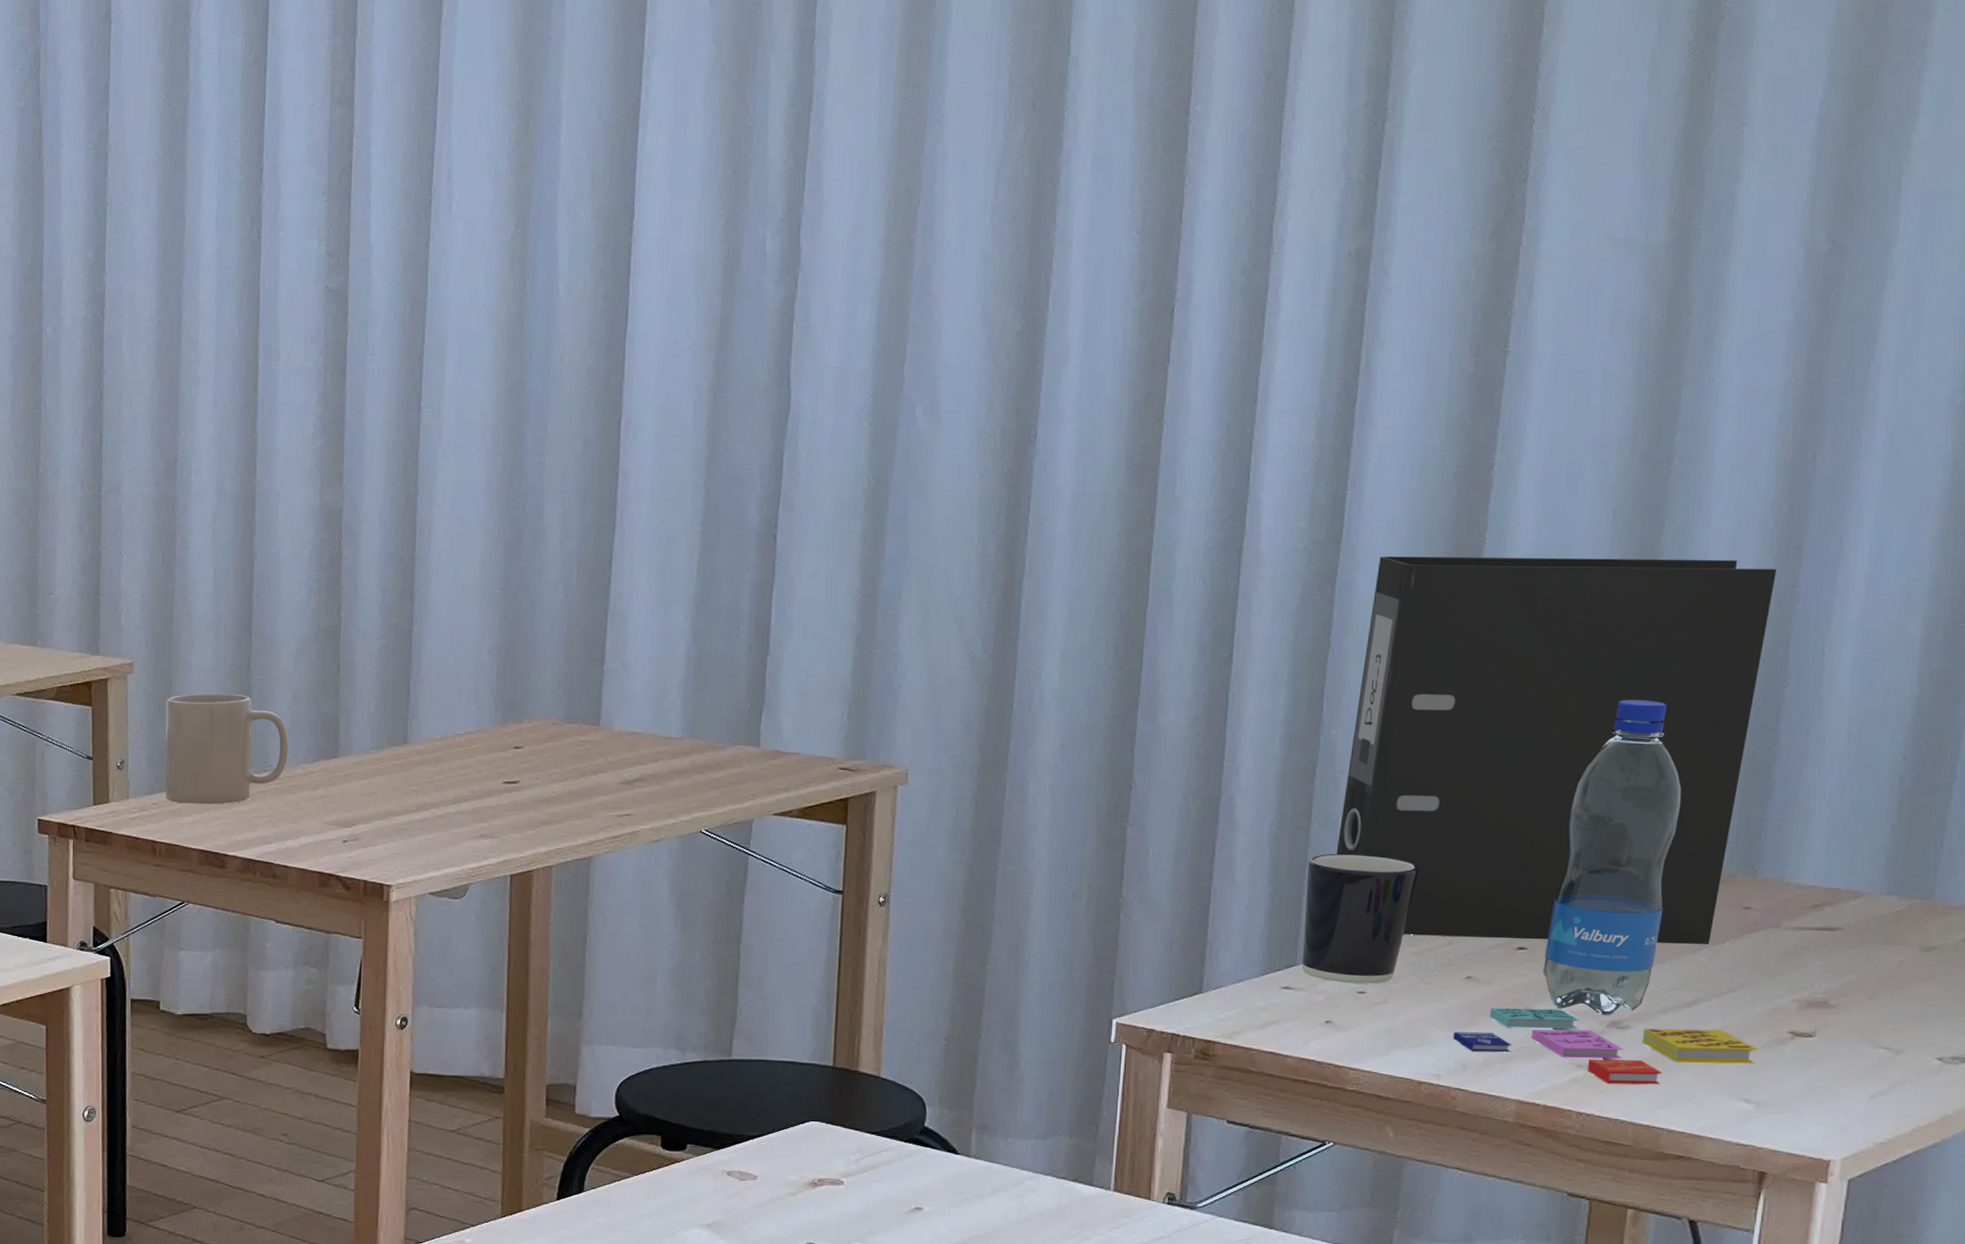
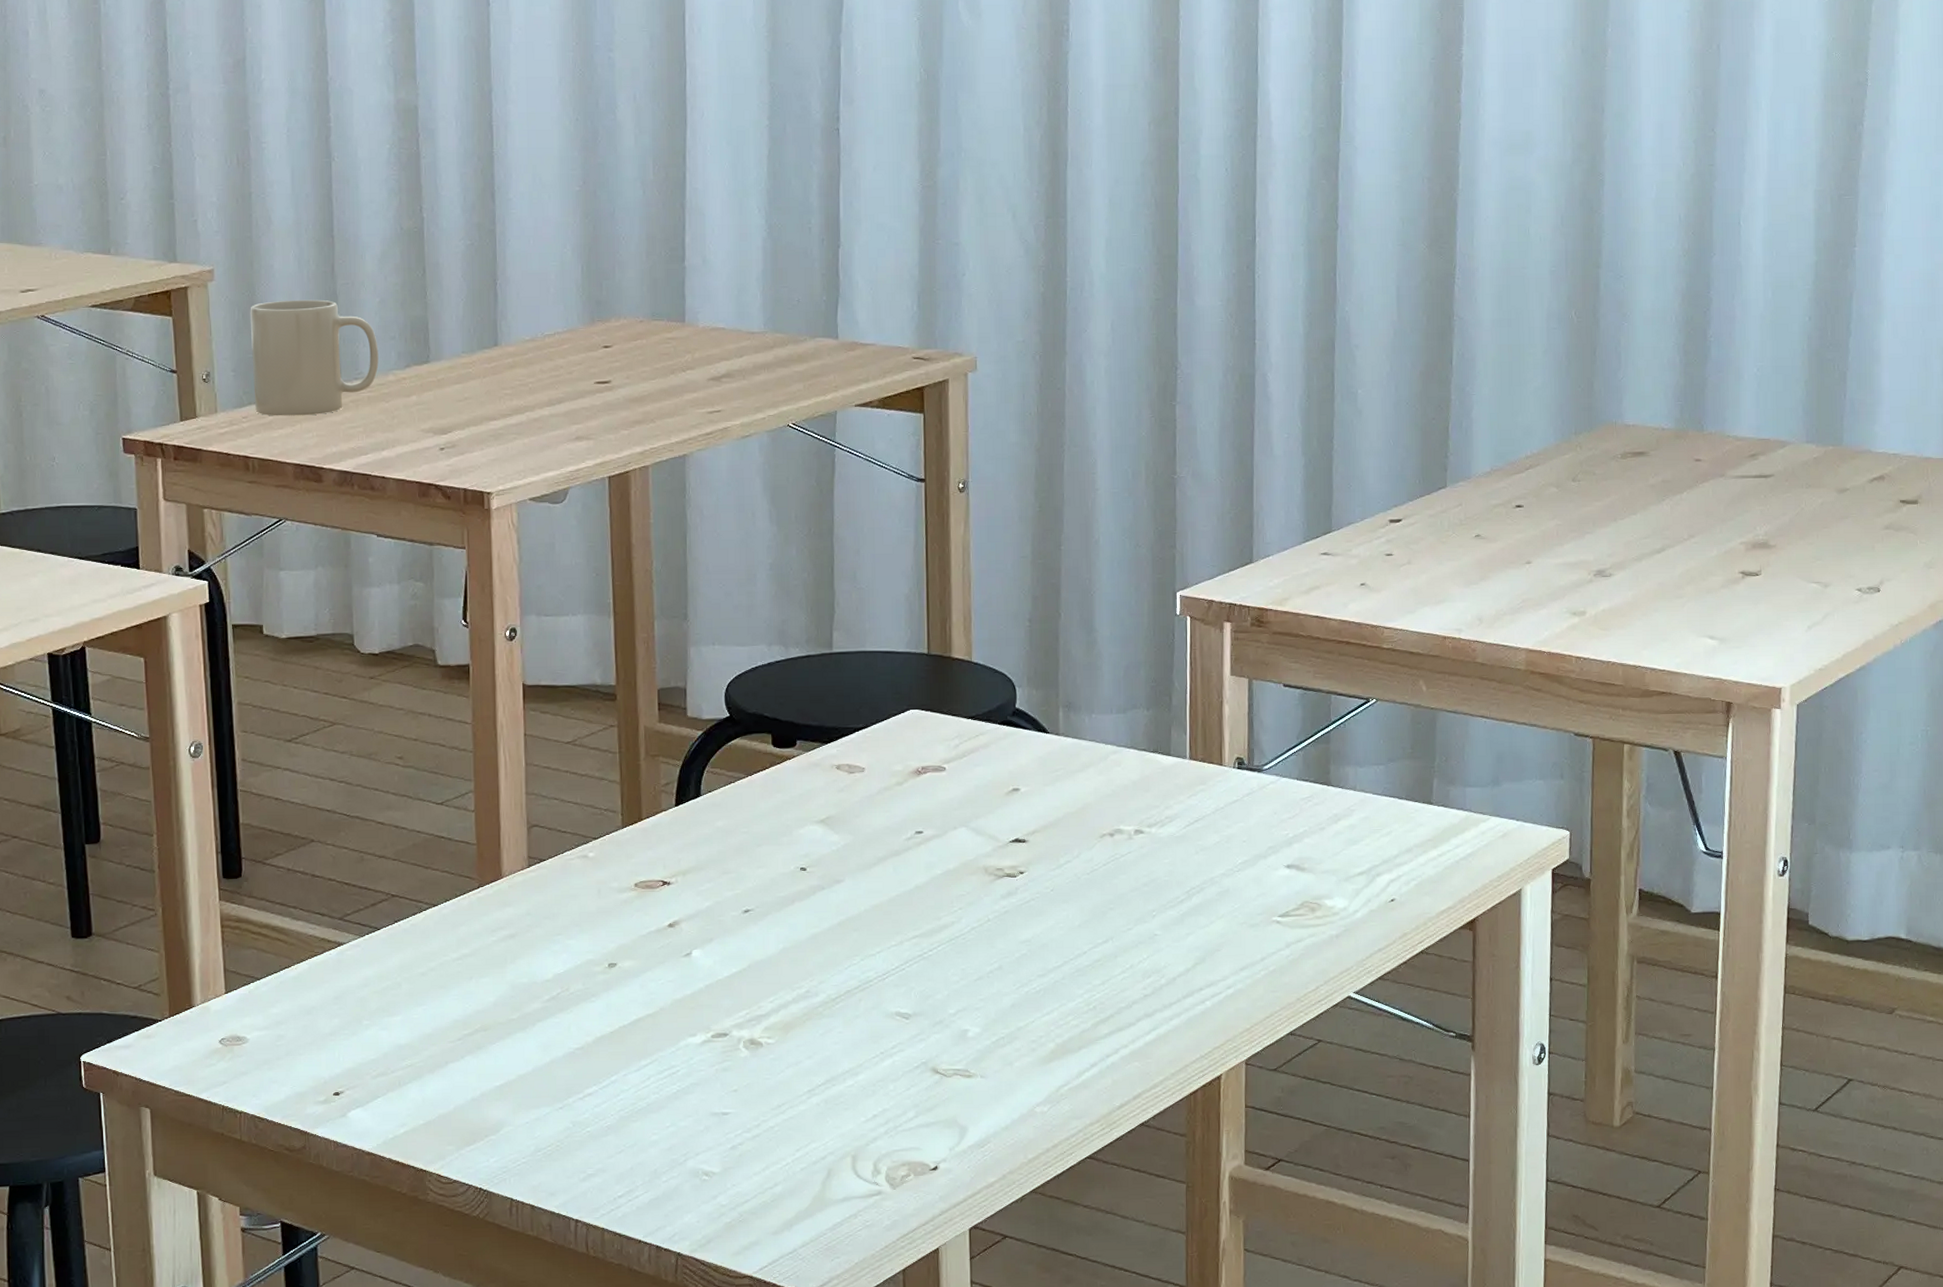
mug: present [1302,853,1420,984] -> none [1334,423,1429,547]
binder: present [1336,556,1777,944] -> none [1358,141,1698,499]
books: present [1453,1008,1758,1085] -> none [1469,561,1717,628]
bottle: present [1542,699,1682,1016] -> none [1538,271,1638,566]

